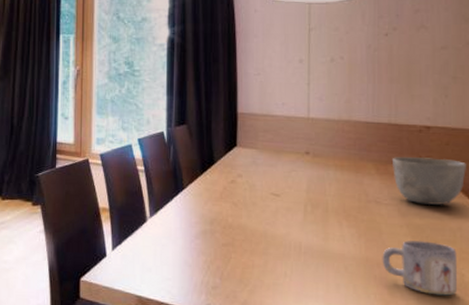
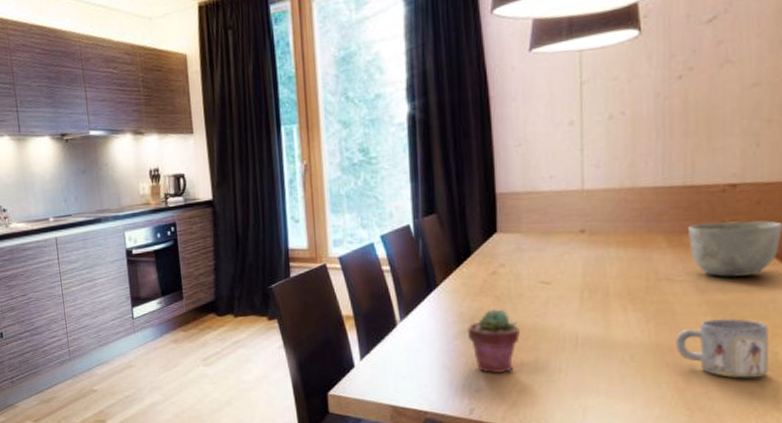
potted succulent: none [207,214,252,274] -> present [466,309,520,374]

